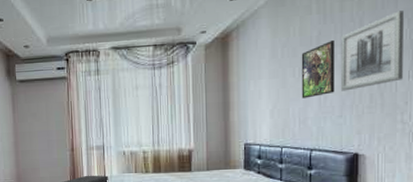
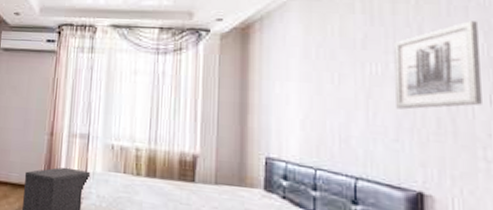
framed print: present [301,39,335,99] -> none [342,45,387,112]

